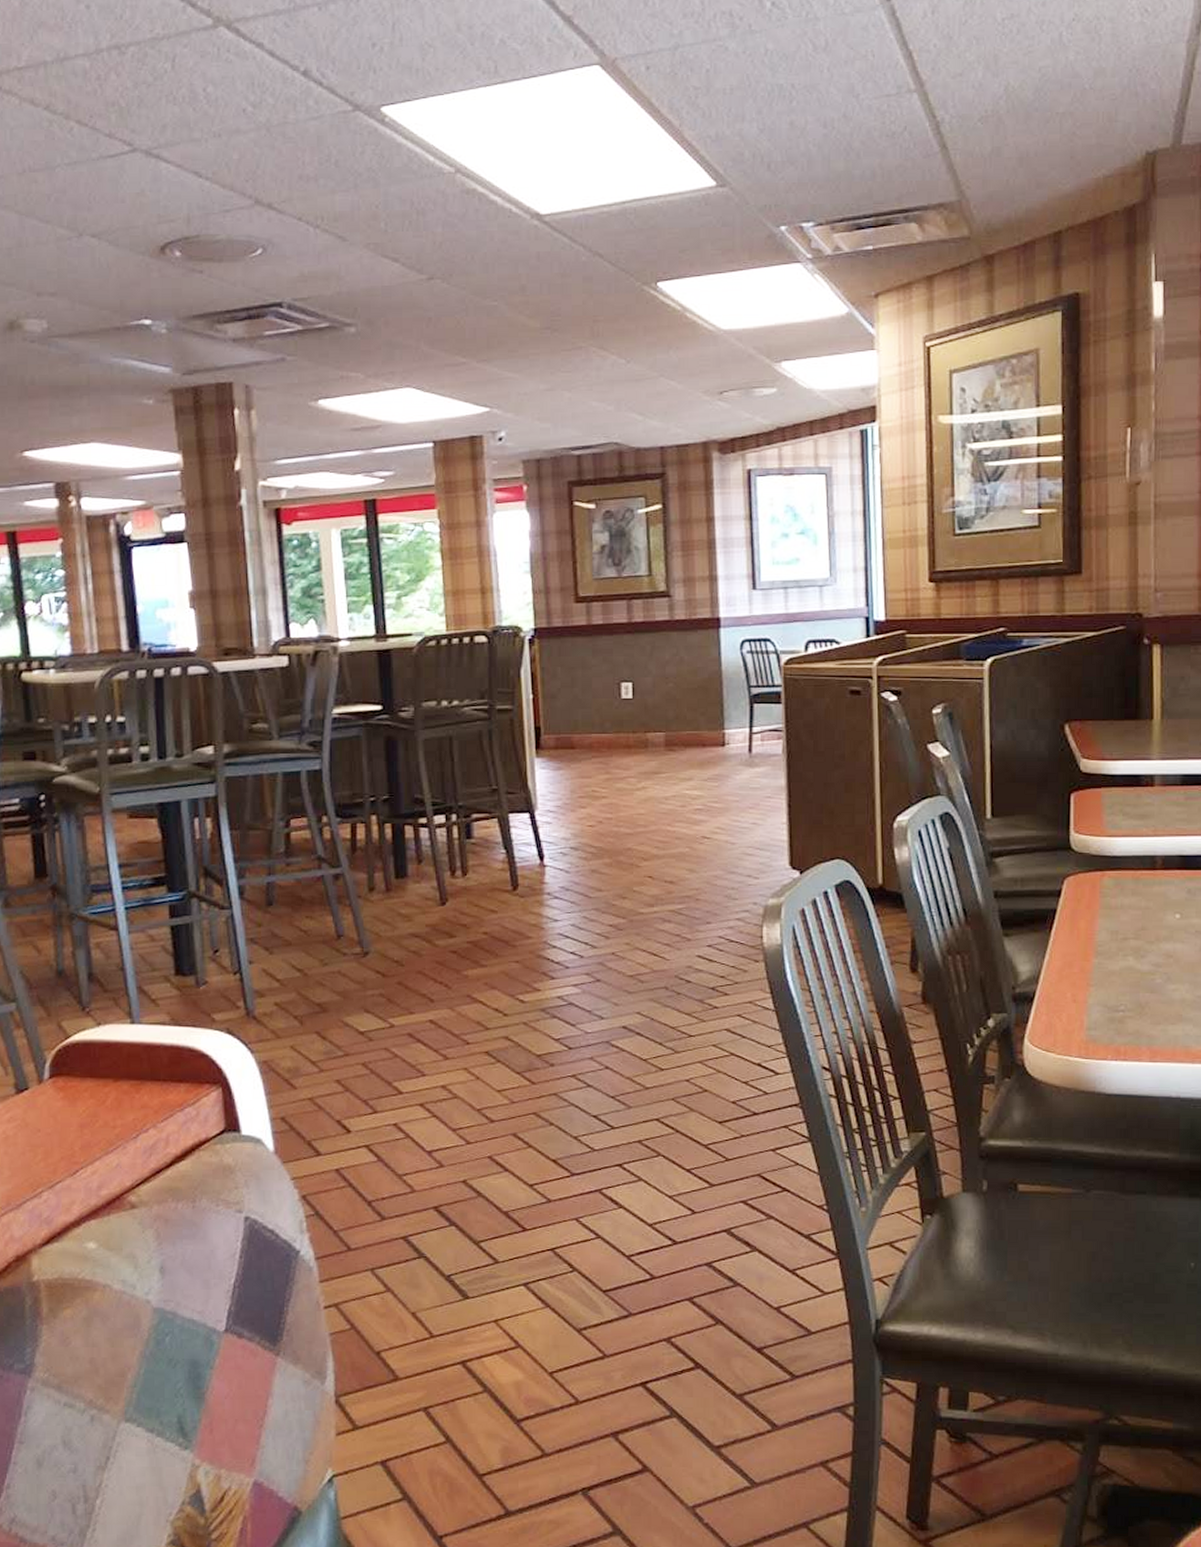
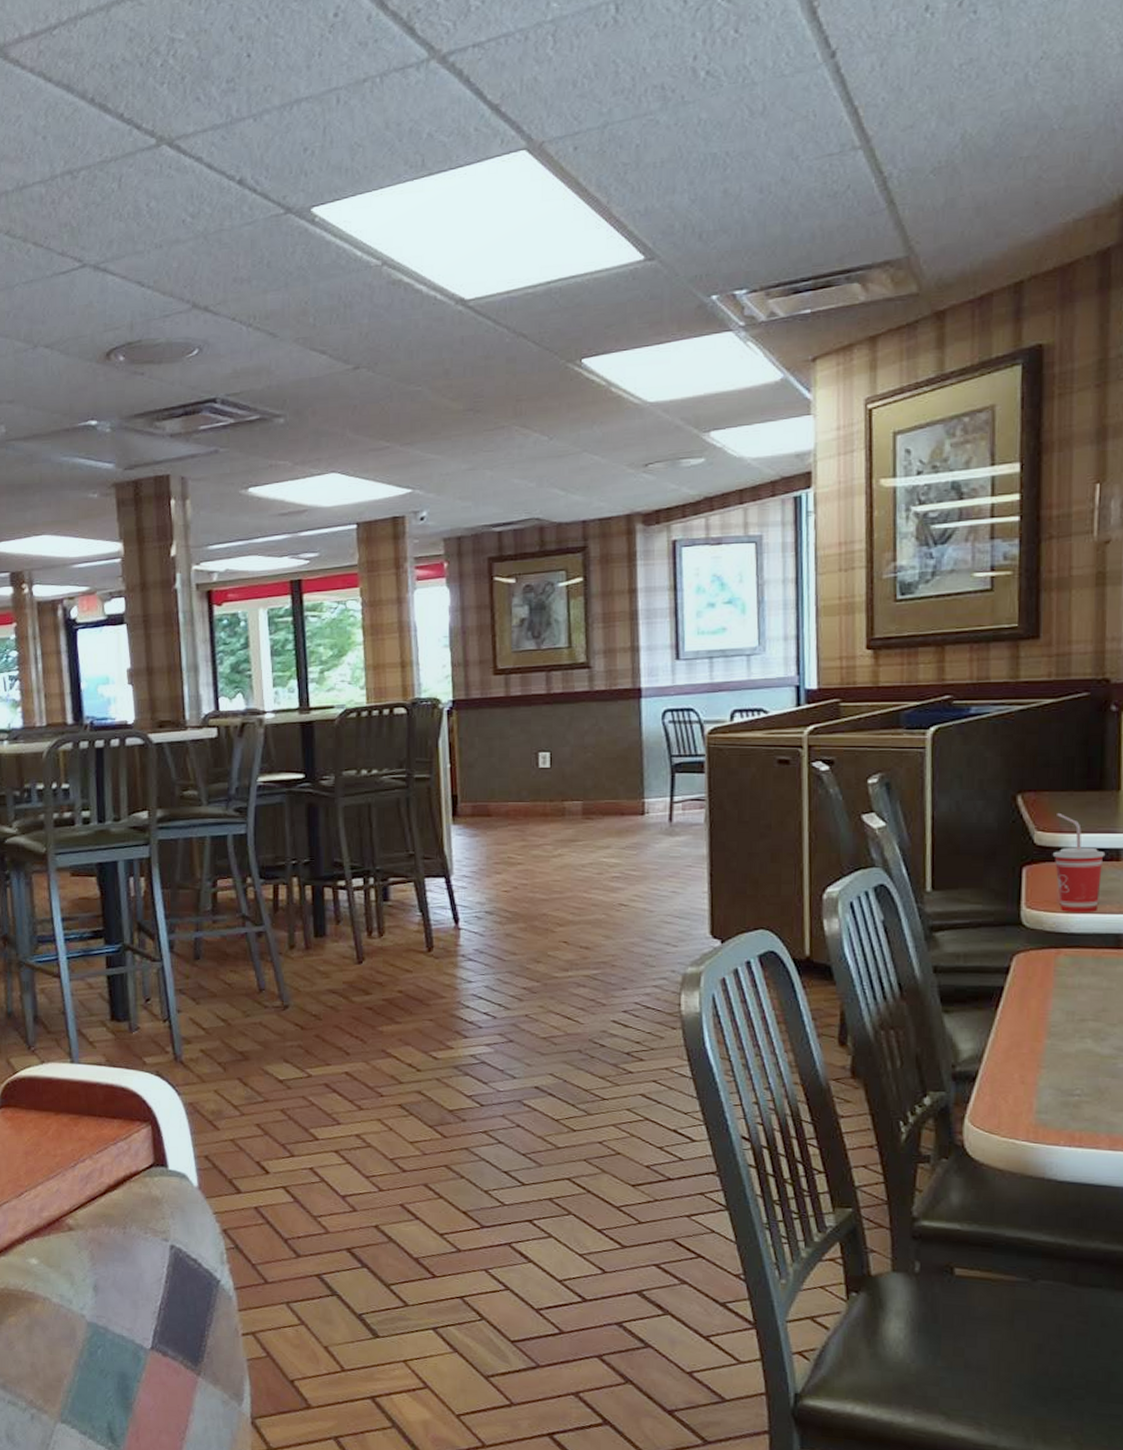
beverage cup: none [1096,740,1142,837] -> present [1052,812,1106,914]

